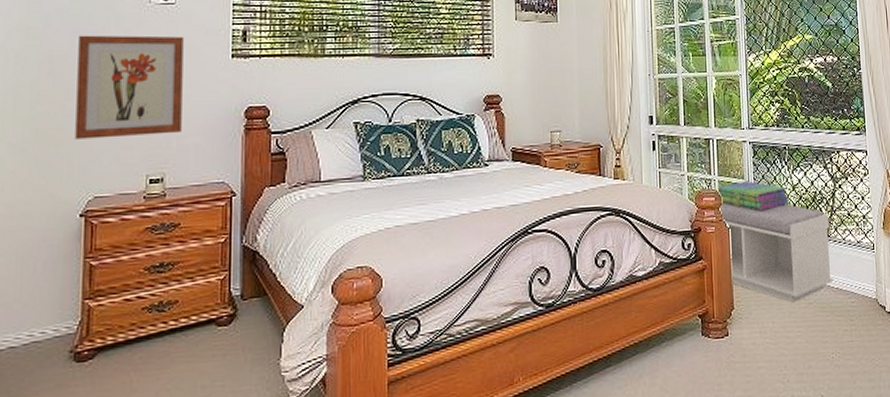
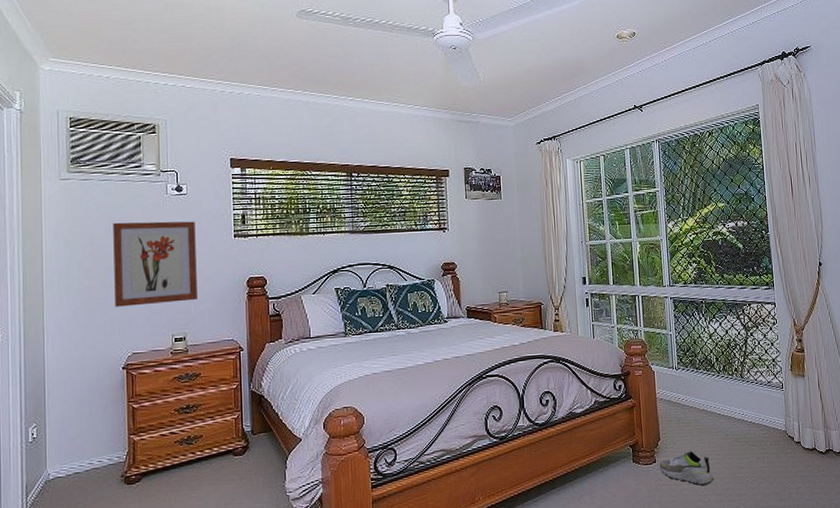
stack of books: present [717,180,789,212] -> none [643,330,707,357]
bench: present [721,202,833,303] -> none [647,350,747,435]
shoe: none [733,321,795,363] -> present [660,450,714,486]

